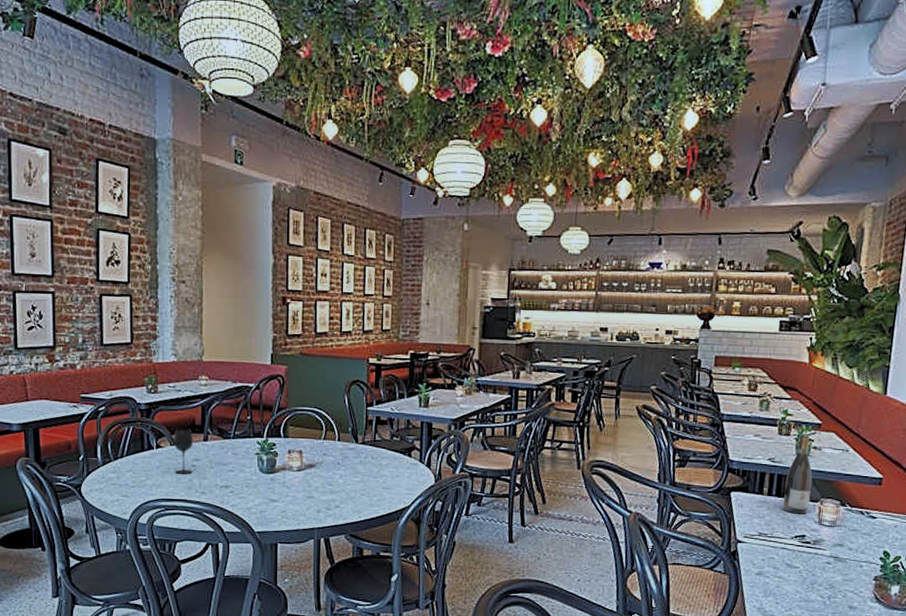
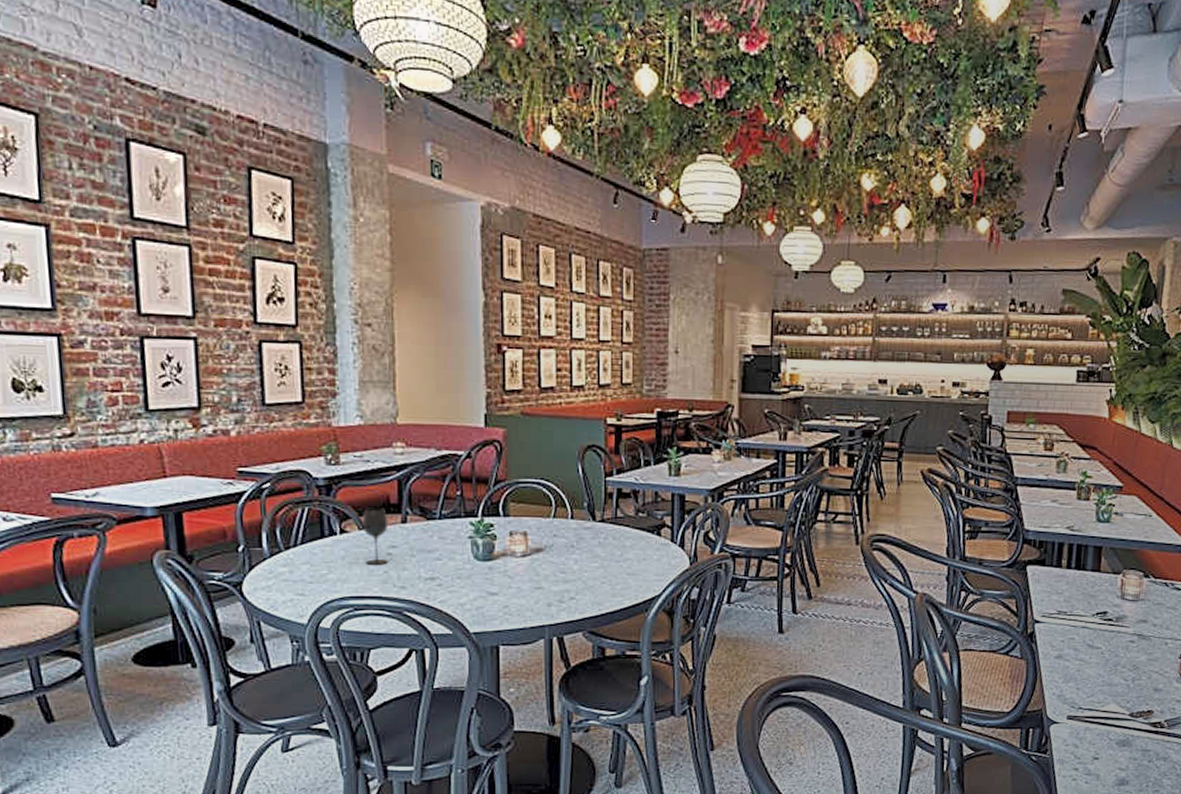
wine bottle: present [783,434,813,514] -> none [1083,498,1115,588]

